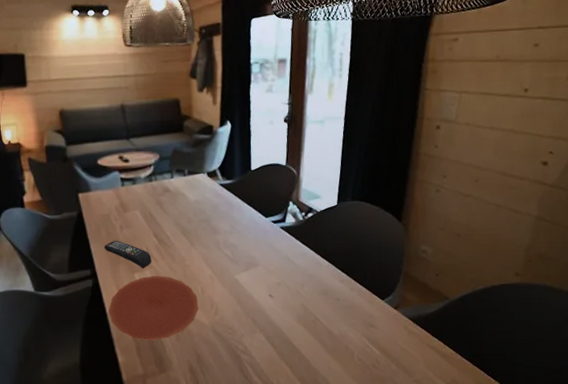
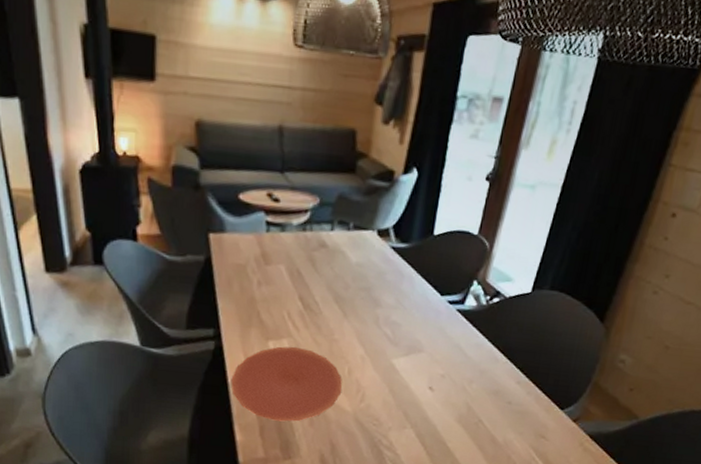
remote control: present [104,240,152,268] -> none [234,297,292,336]

